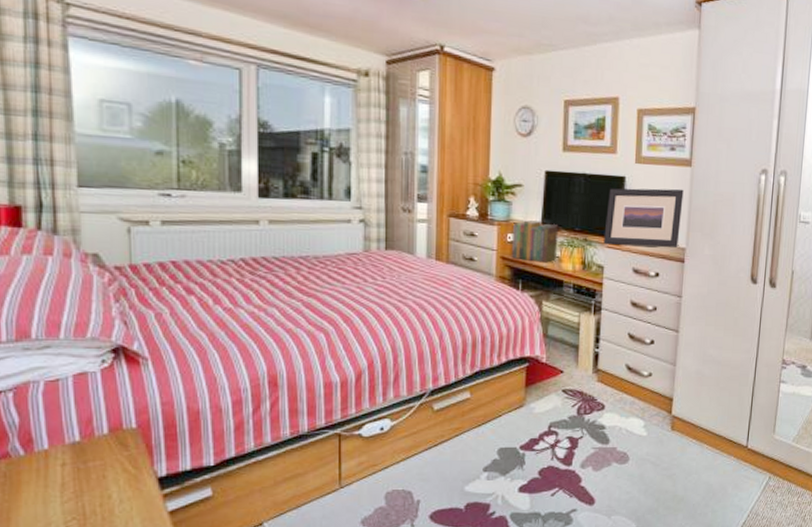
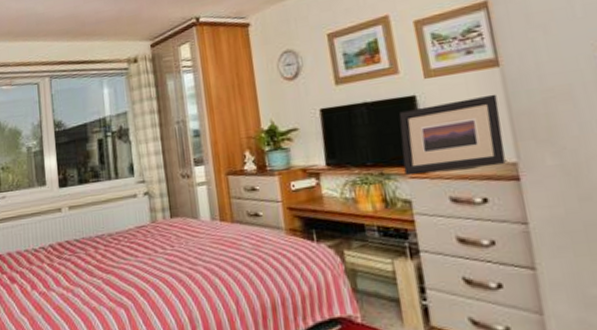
books: present [511,219,559,263] -> none [294,161,351,208]

